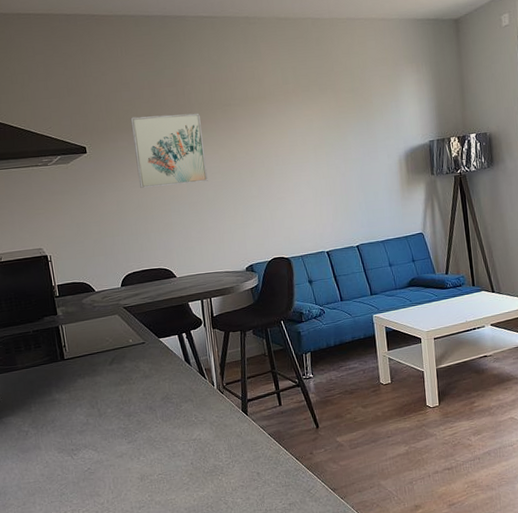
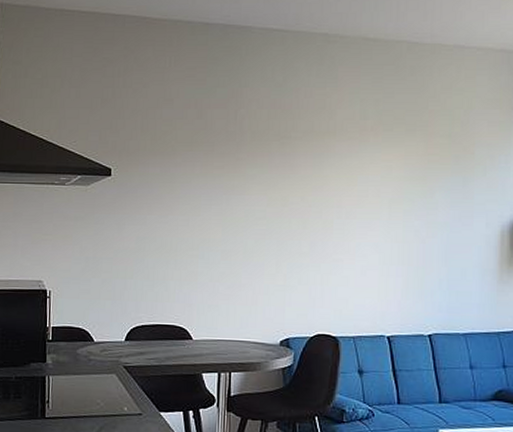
wall art: present [130,113,208,188] -> none [166,139,252,227]

